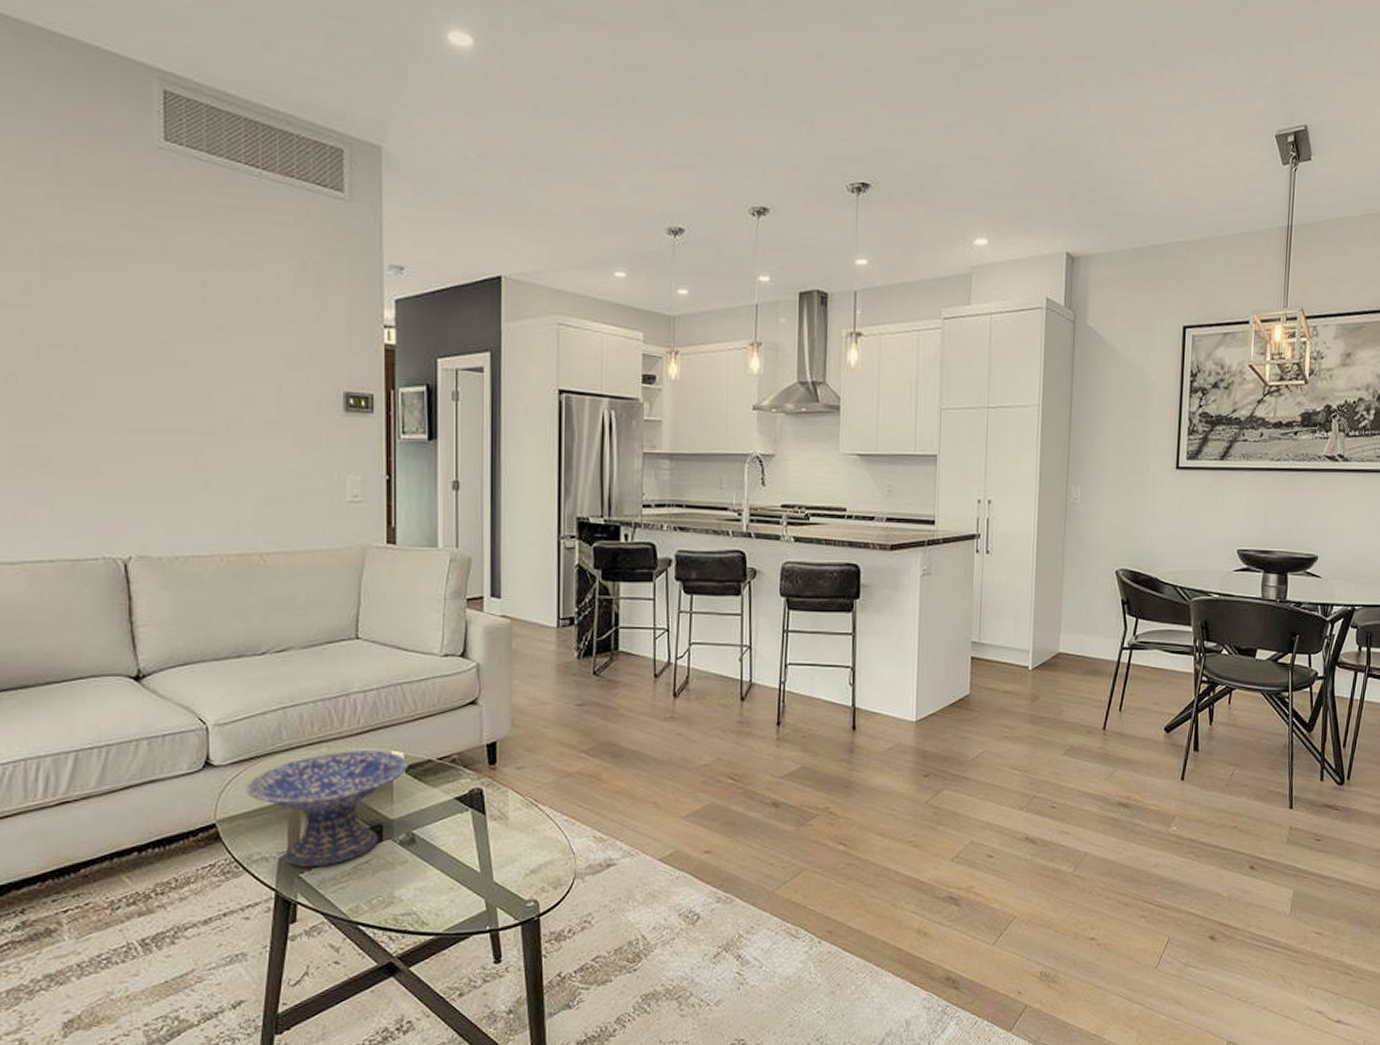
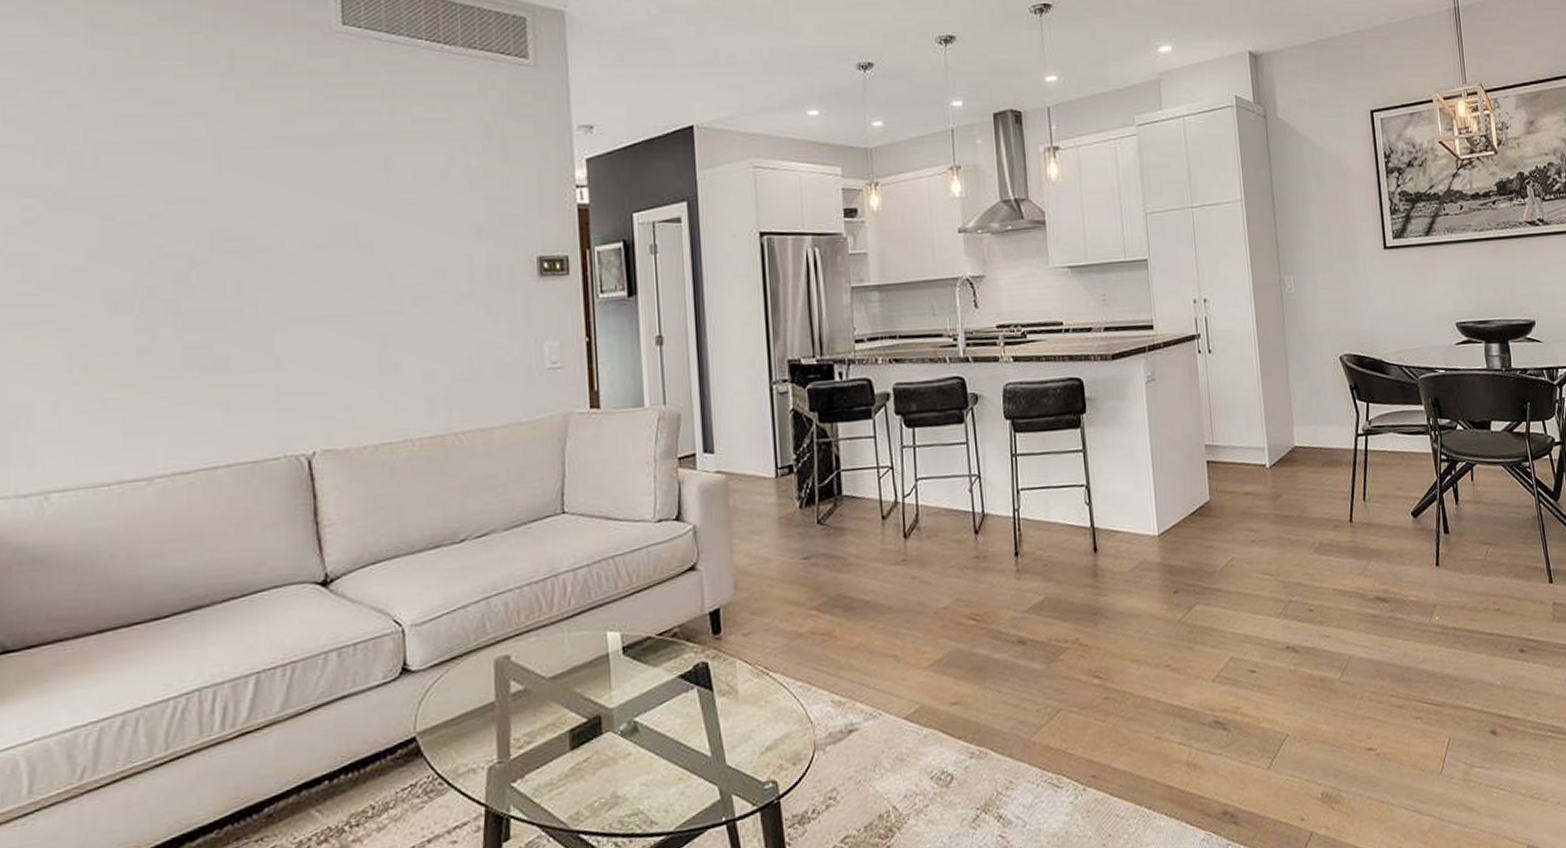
decorative bowl: present [246,750,408,867] -> none [448,633,626,775]

